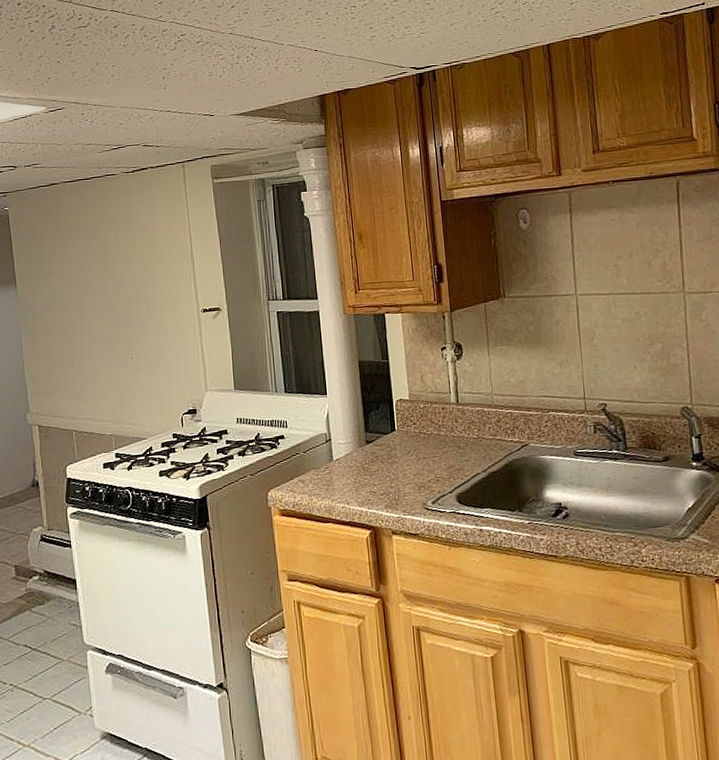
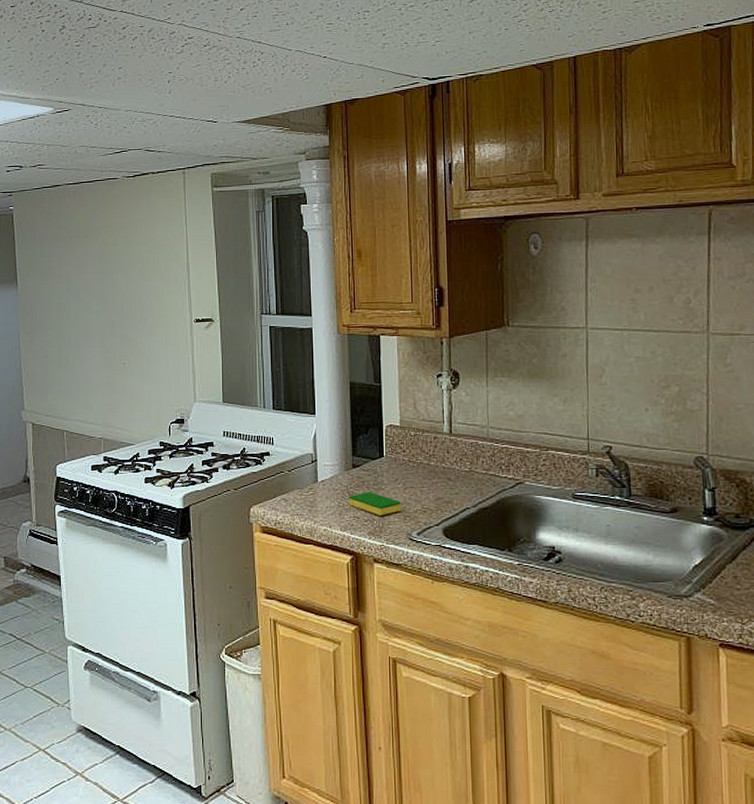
dish sponge: none [364,466,415,489] -> present [348,492,401,516]

